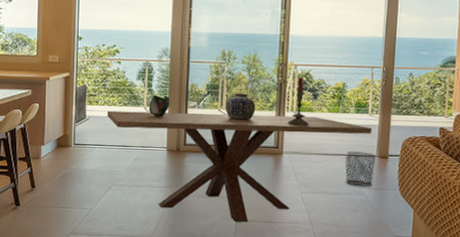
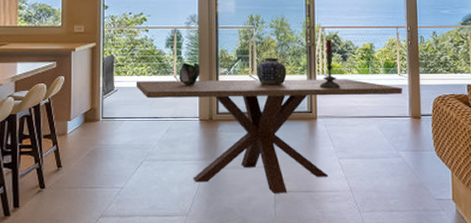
waste bin: present [344,151,377,187] -> none [378,113,410,149]

